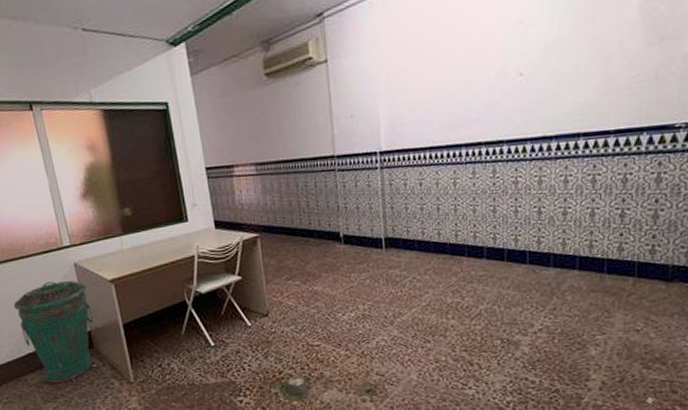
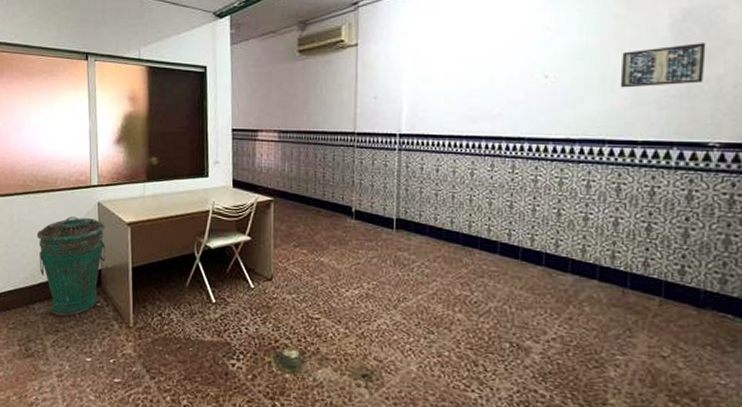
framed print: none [592,22,673,78] -> present [620,43,706,88]

